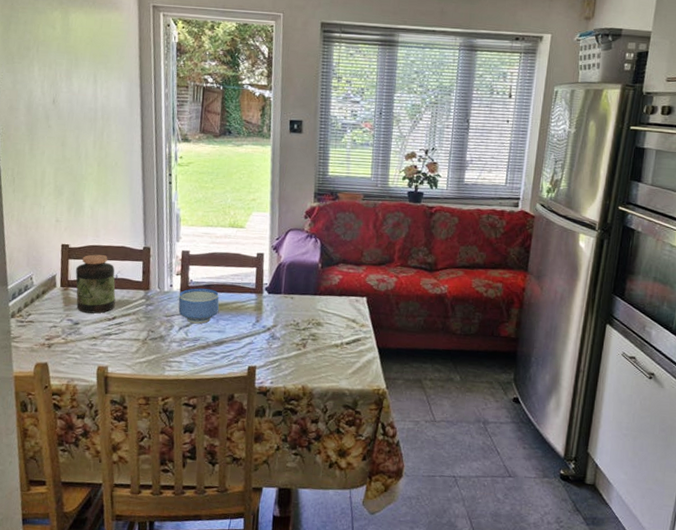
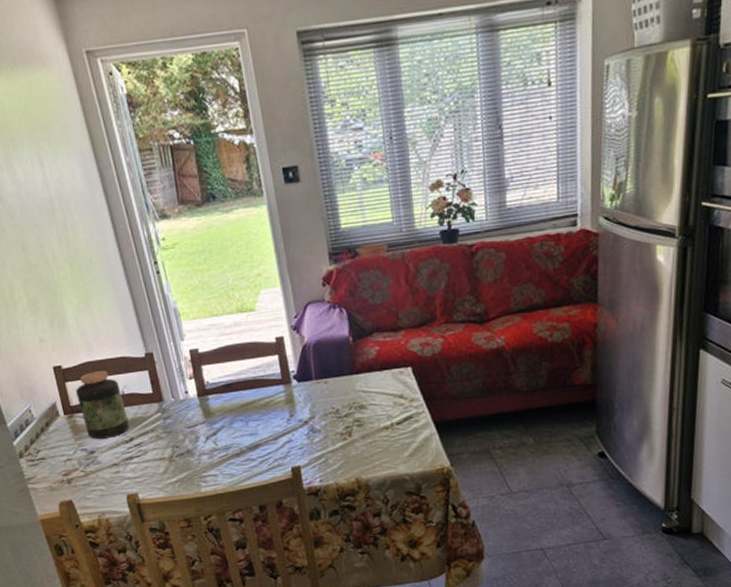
bowl: present [178,288,220,324] -> none [197,388,246,431]

